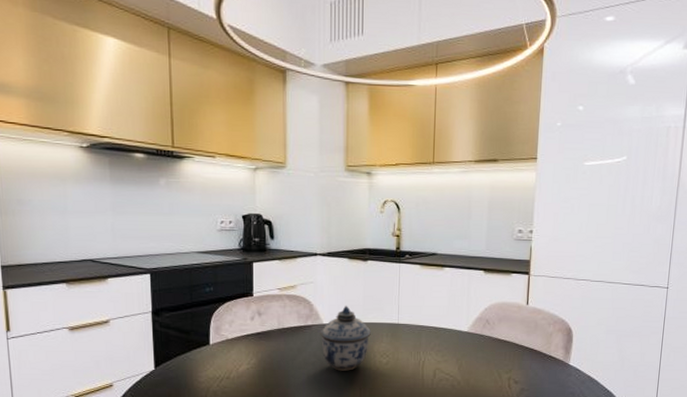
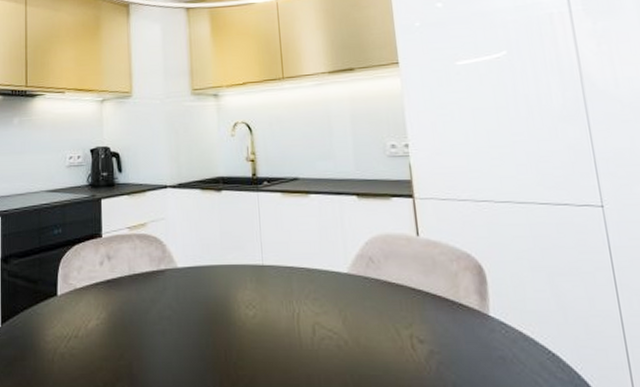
lidded jar: present [320,306,371,371] -> none [174,245,232,327]

